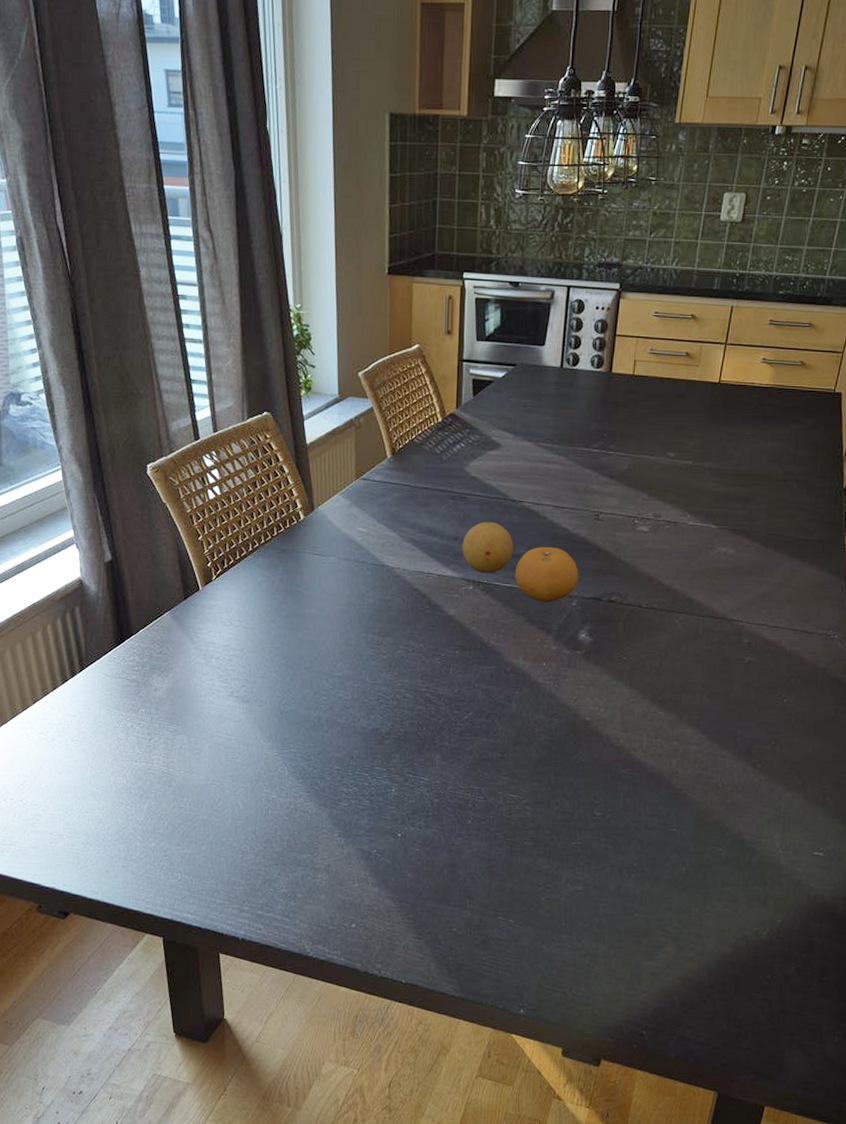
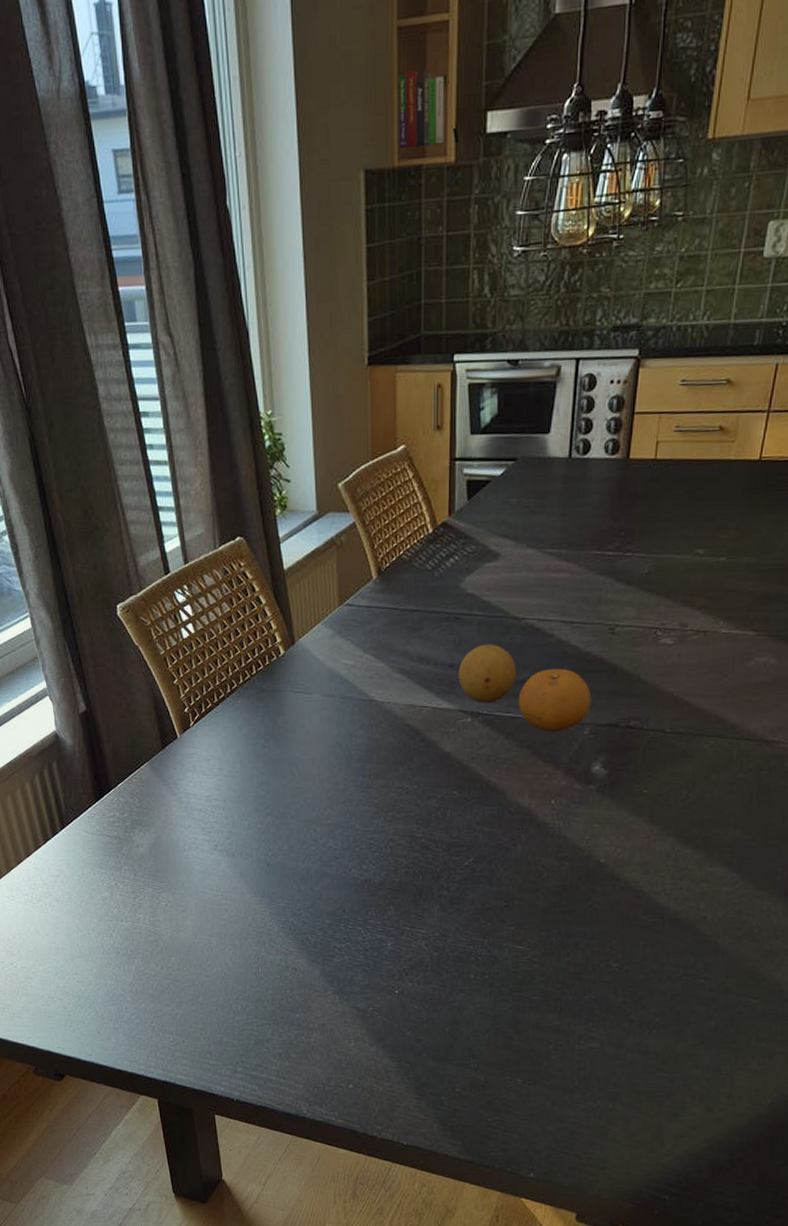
books: none [419,38,472,102] -> present [398,70,460,150]

